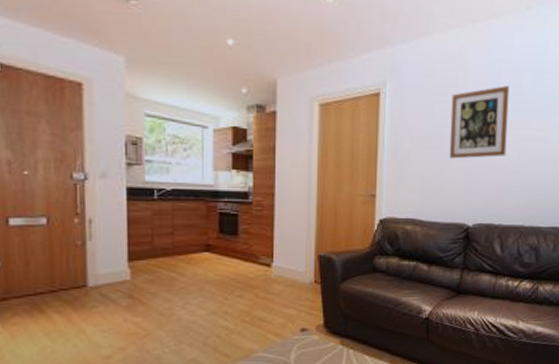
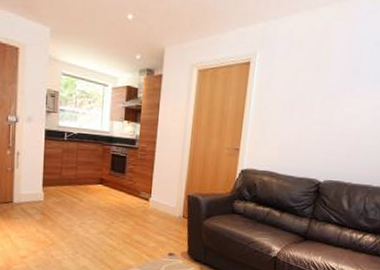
wall art: present [449,86,510,159] -> none [307,59,370,123]

